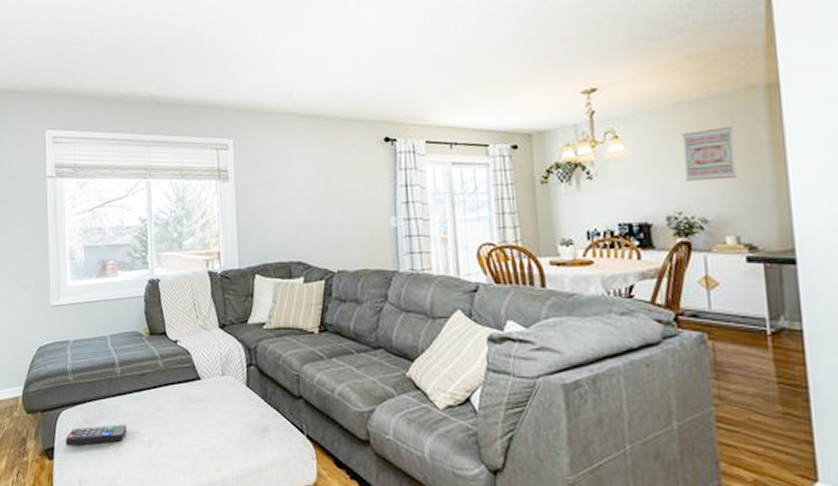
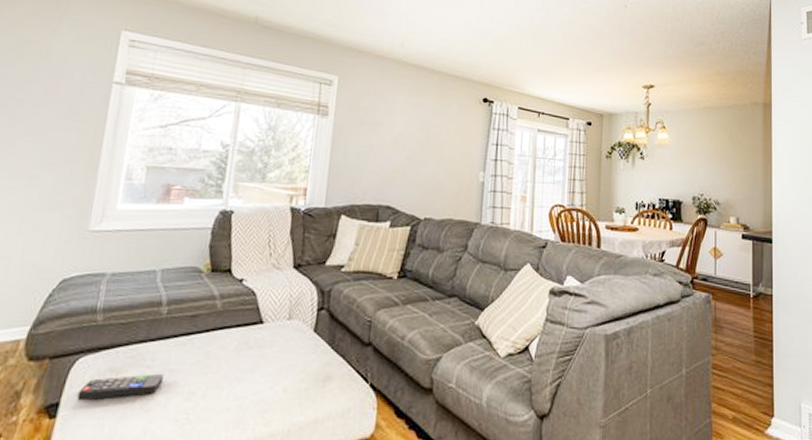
wall art: present [681,127,737,181] -> none [708,131,741,172]

